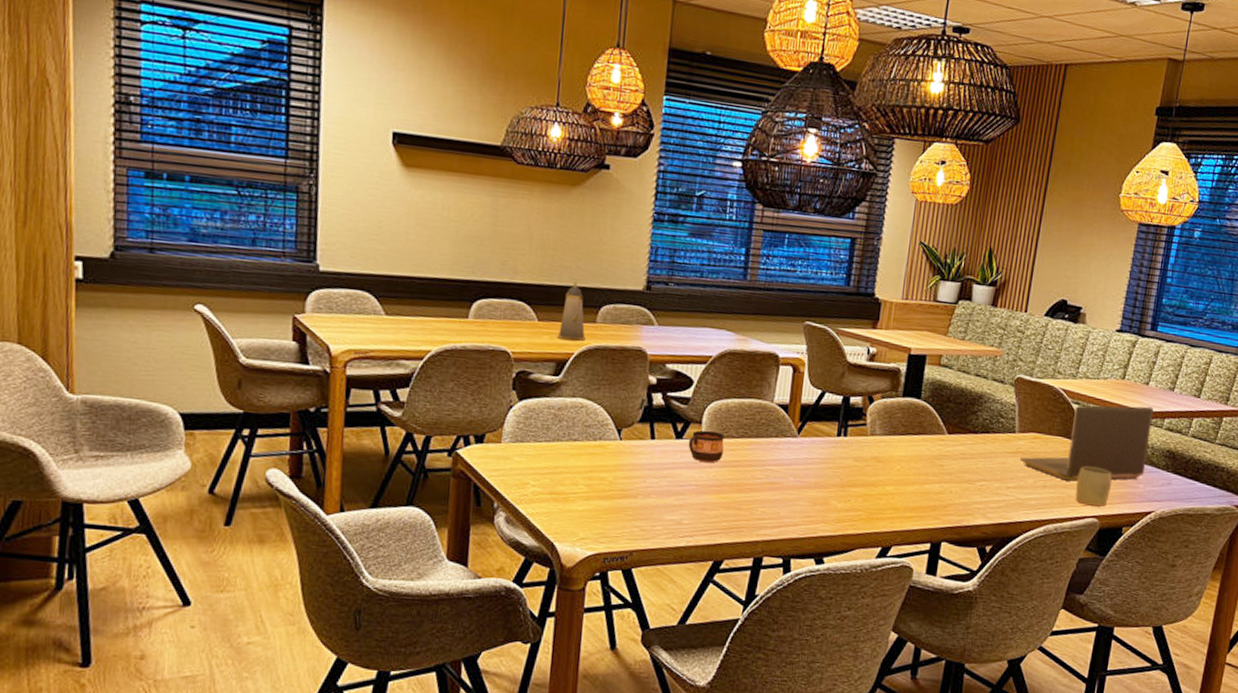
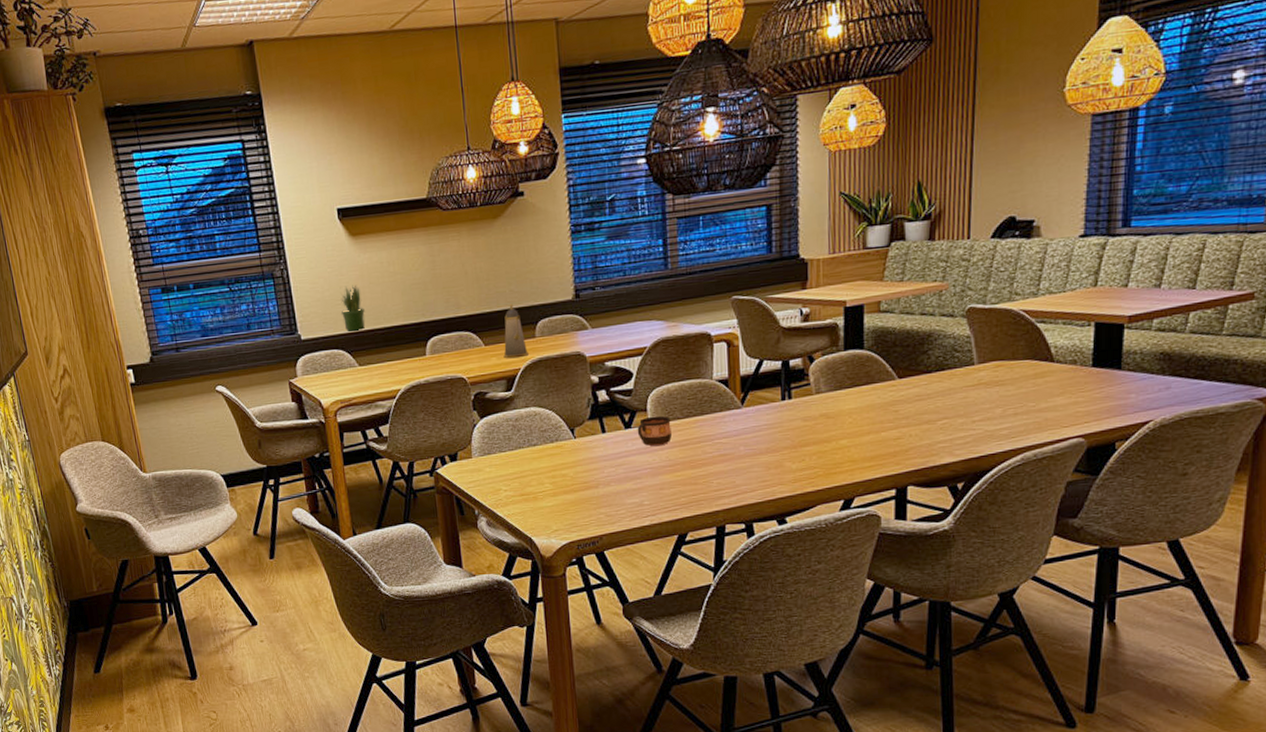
planter: none [376,222,404,275] -> present [342,286,365,331]
laptop computer: present [1019,405,1154,482] -> none [982,309,1137,405]
mug: present [1075,466,1112,507] -> none [1054,384,1095,426]

